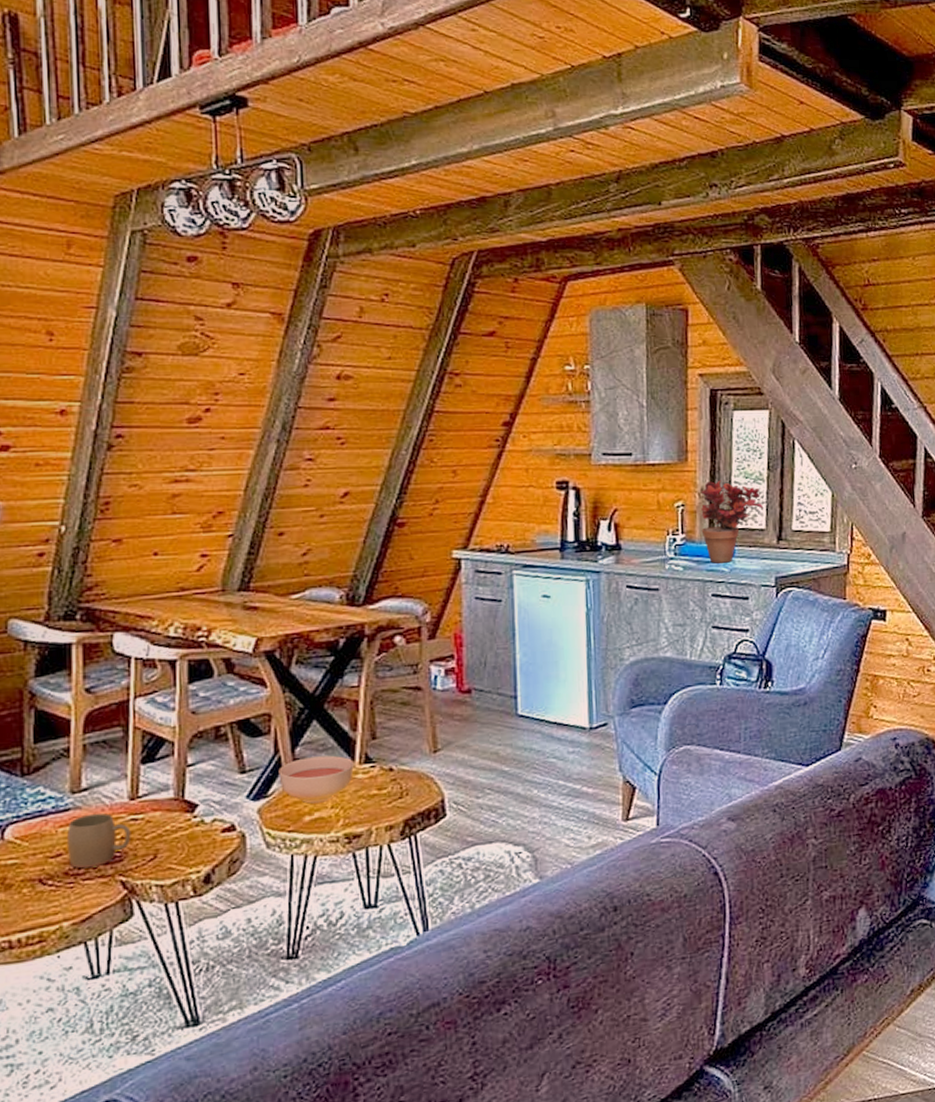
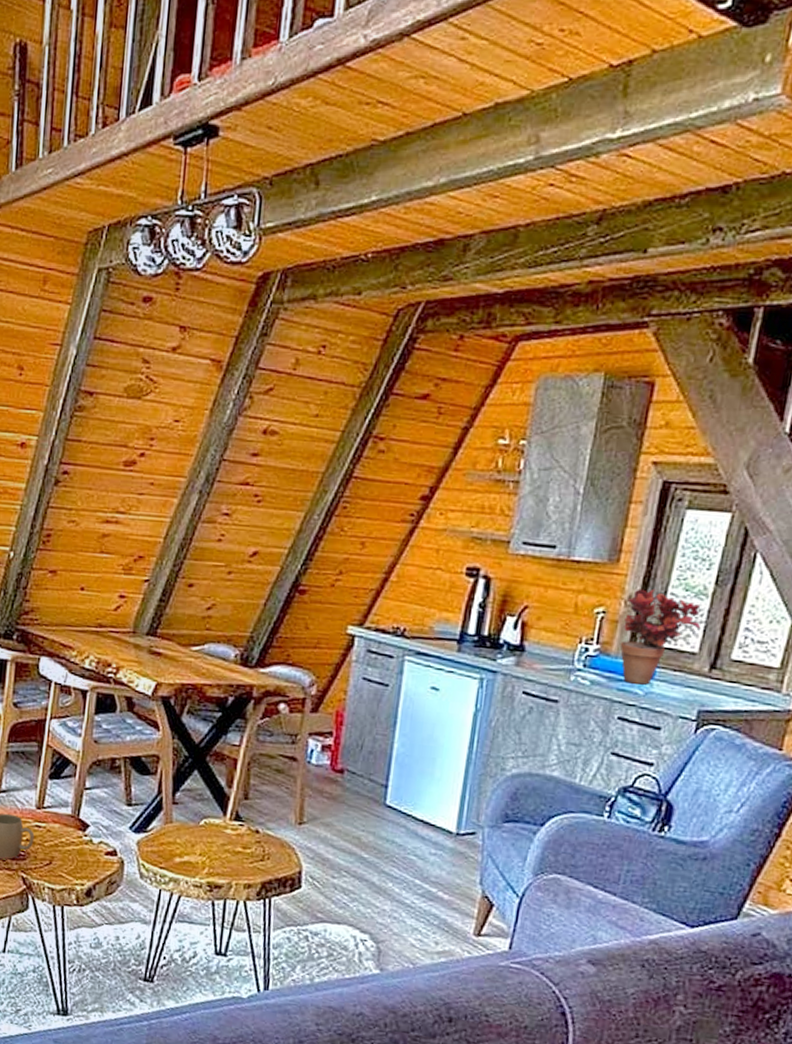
bowl: present [278,755,354,804] -> none [158,803,225,849]

